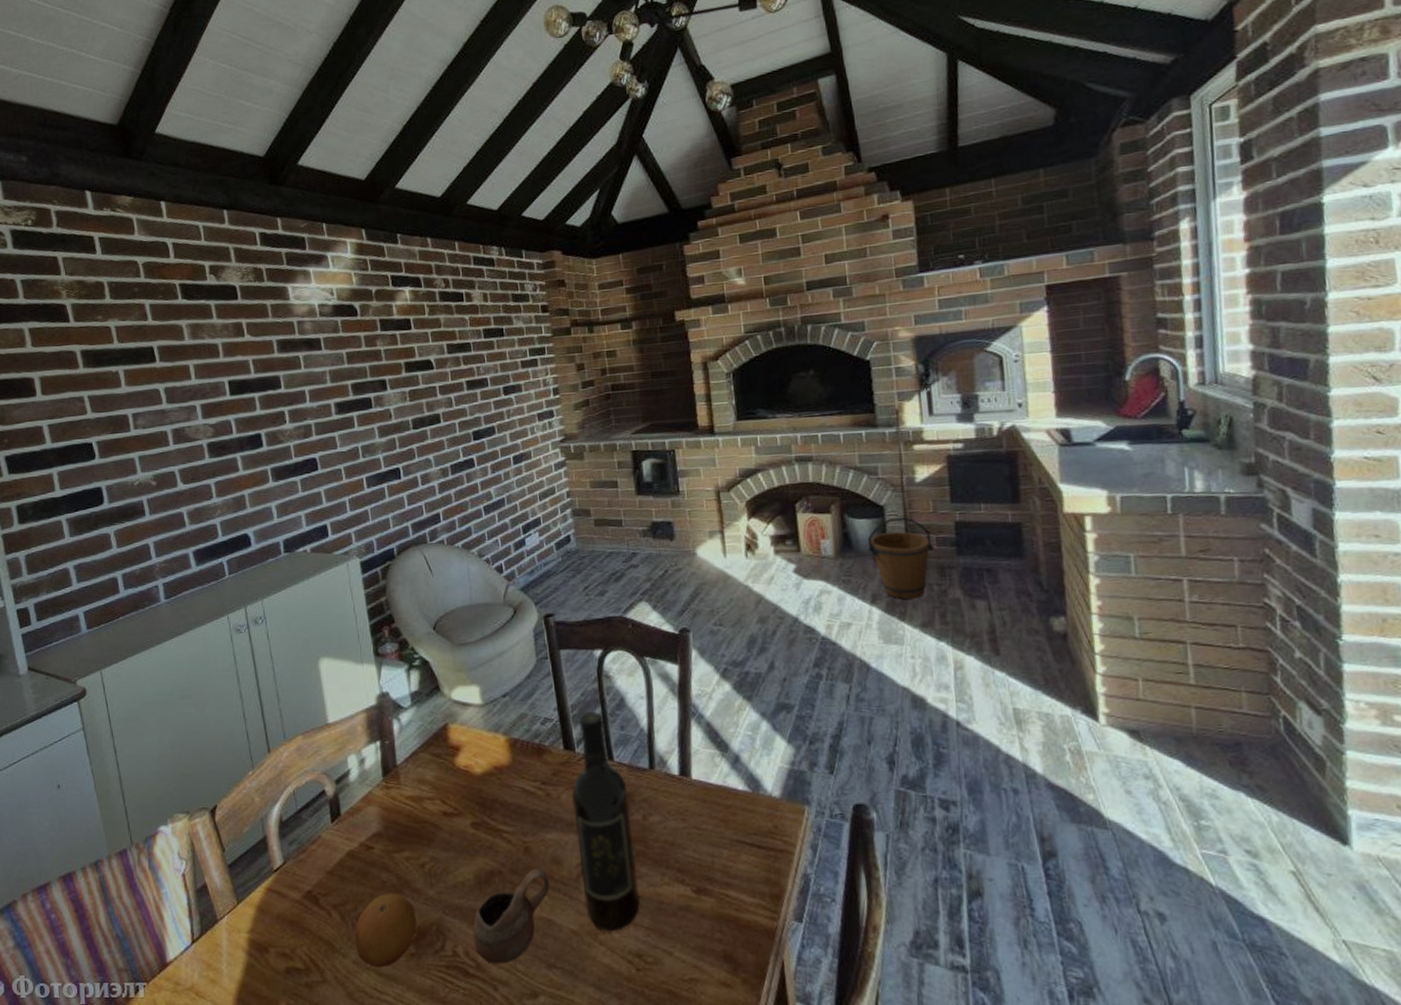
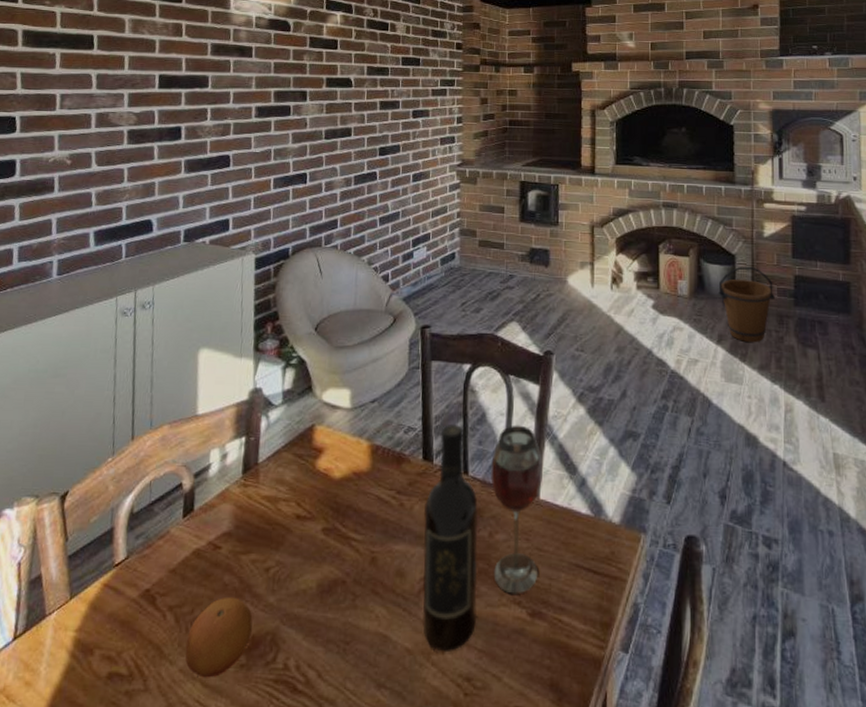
cup: present [473,869,550,964] -> none [306,581,391,681]
wineglass: none [636,707,698,873] -> present [490,425,543,594]

